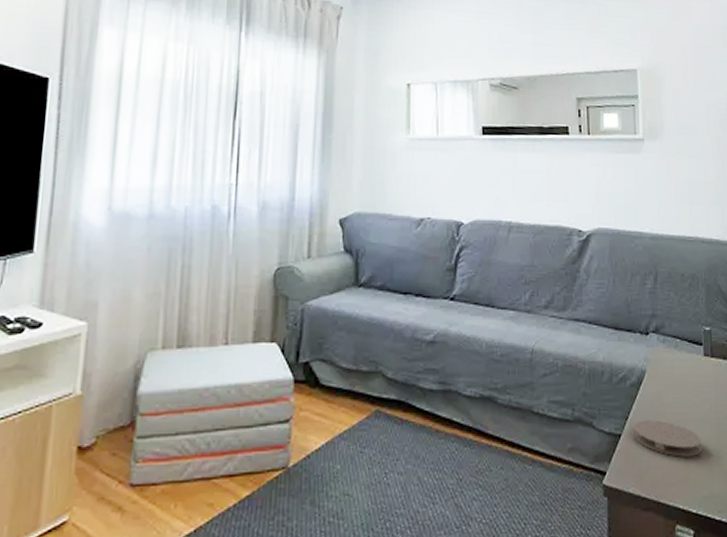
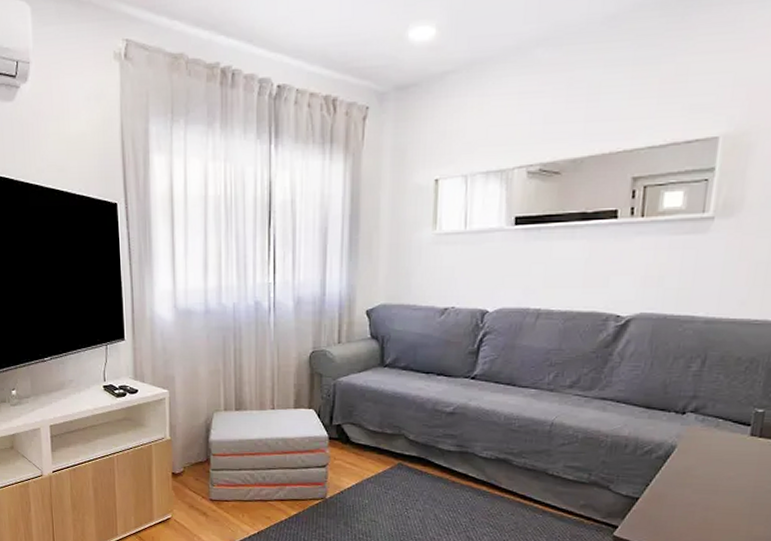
coaster: present [633,419,702,457] -> none [652,487,731,522]

